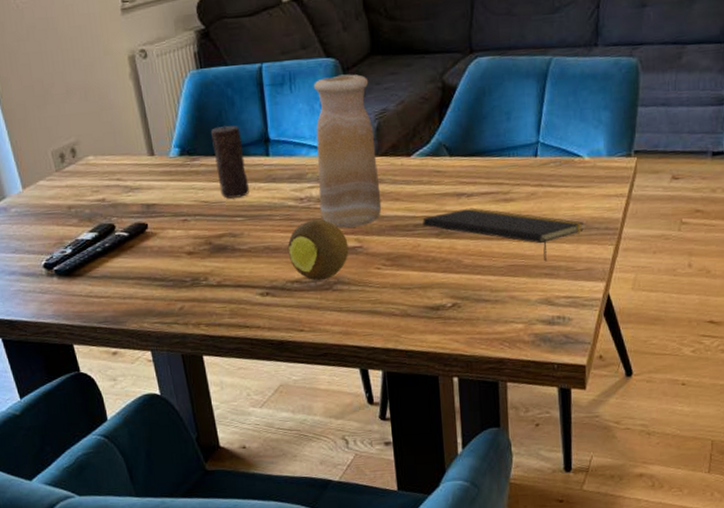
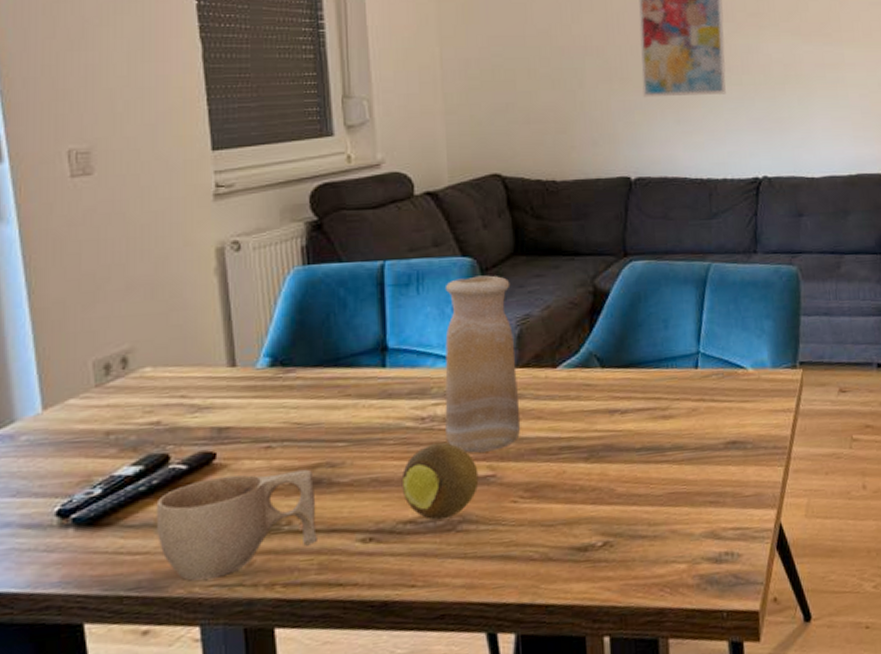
cup: none [110,238,229,318] -> present [156,469,319,581]
candle: present [211,125,249,199] -> none [314,331,357,419]
notepad: present [422,207,584,262] -> none [569,426,750,488]

